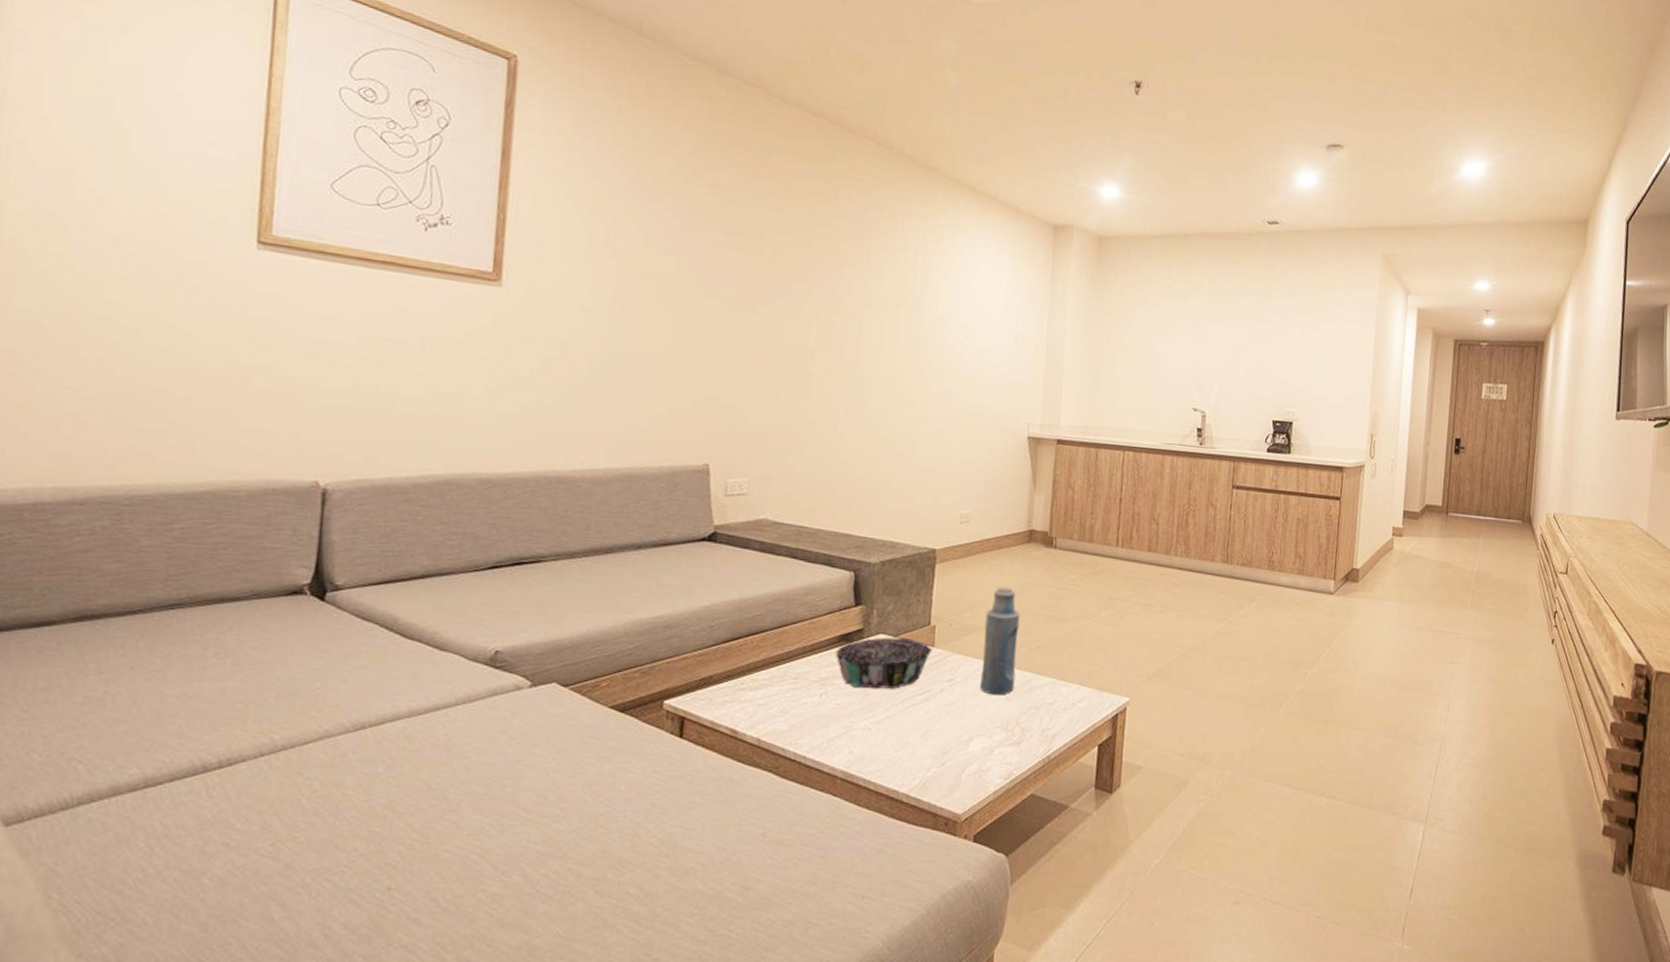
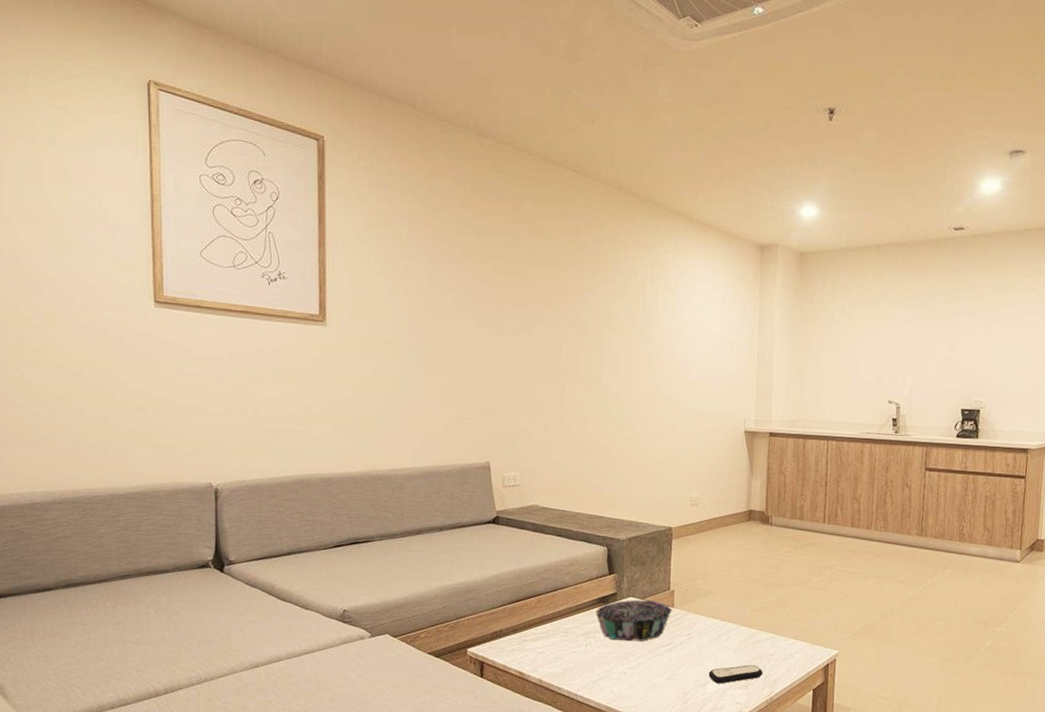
remote control: none [973,716,1040,741] -> present [708,665,763,684]
bottle: present [979,587,1021,695] -> none [712,558,744,648]

